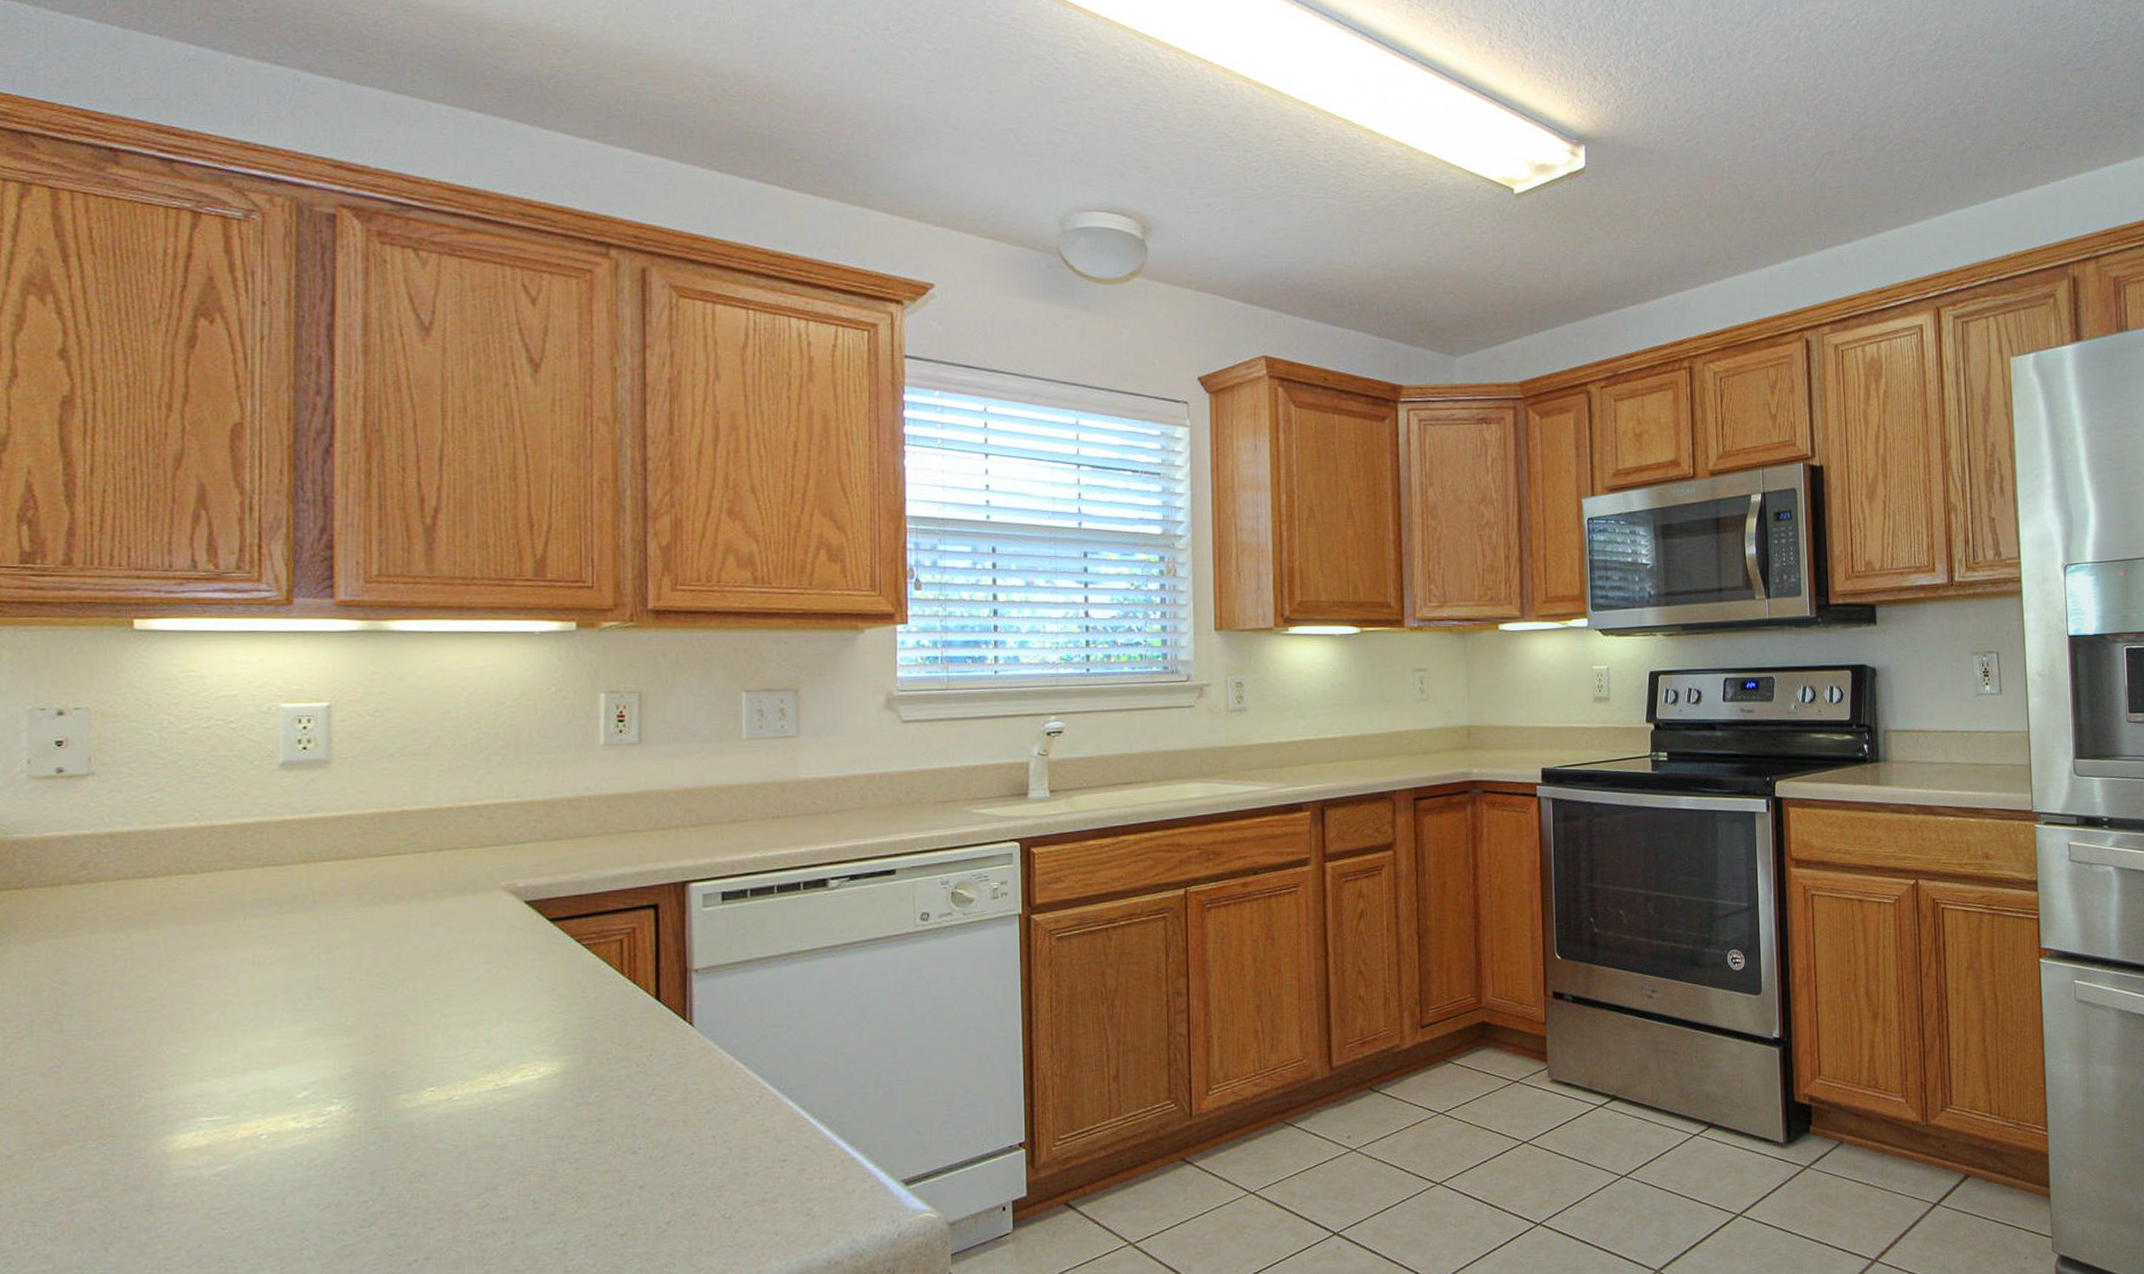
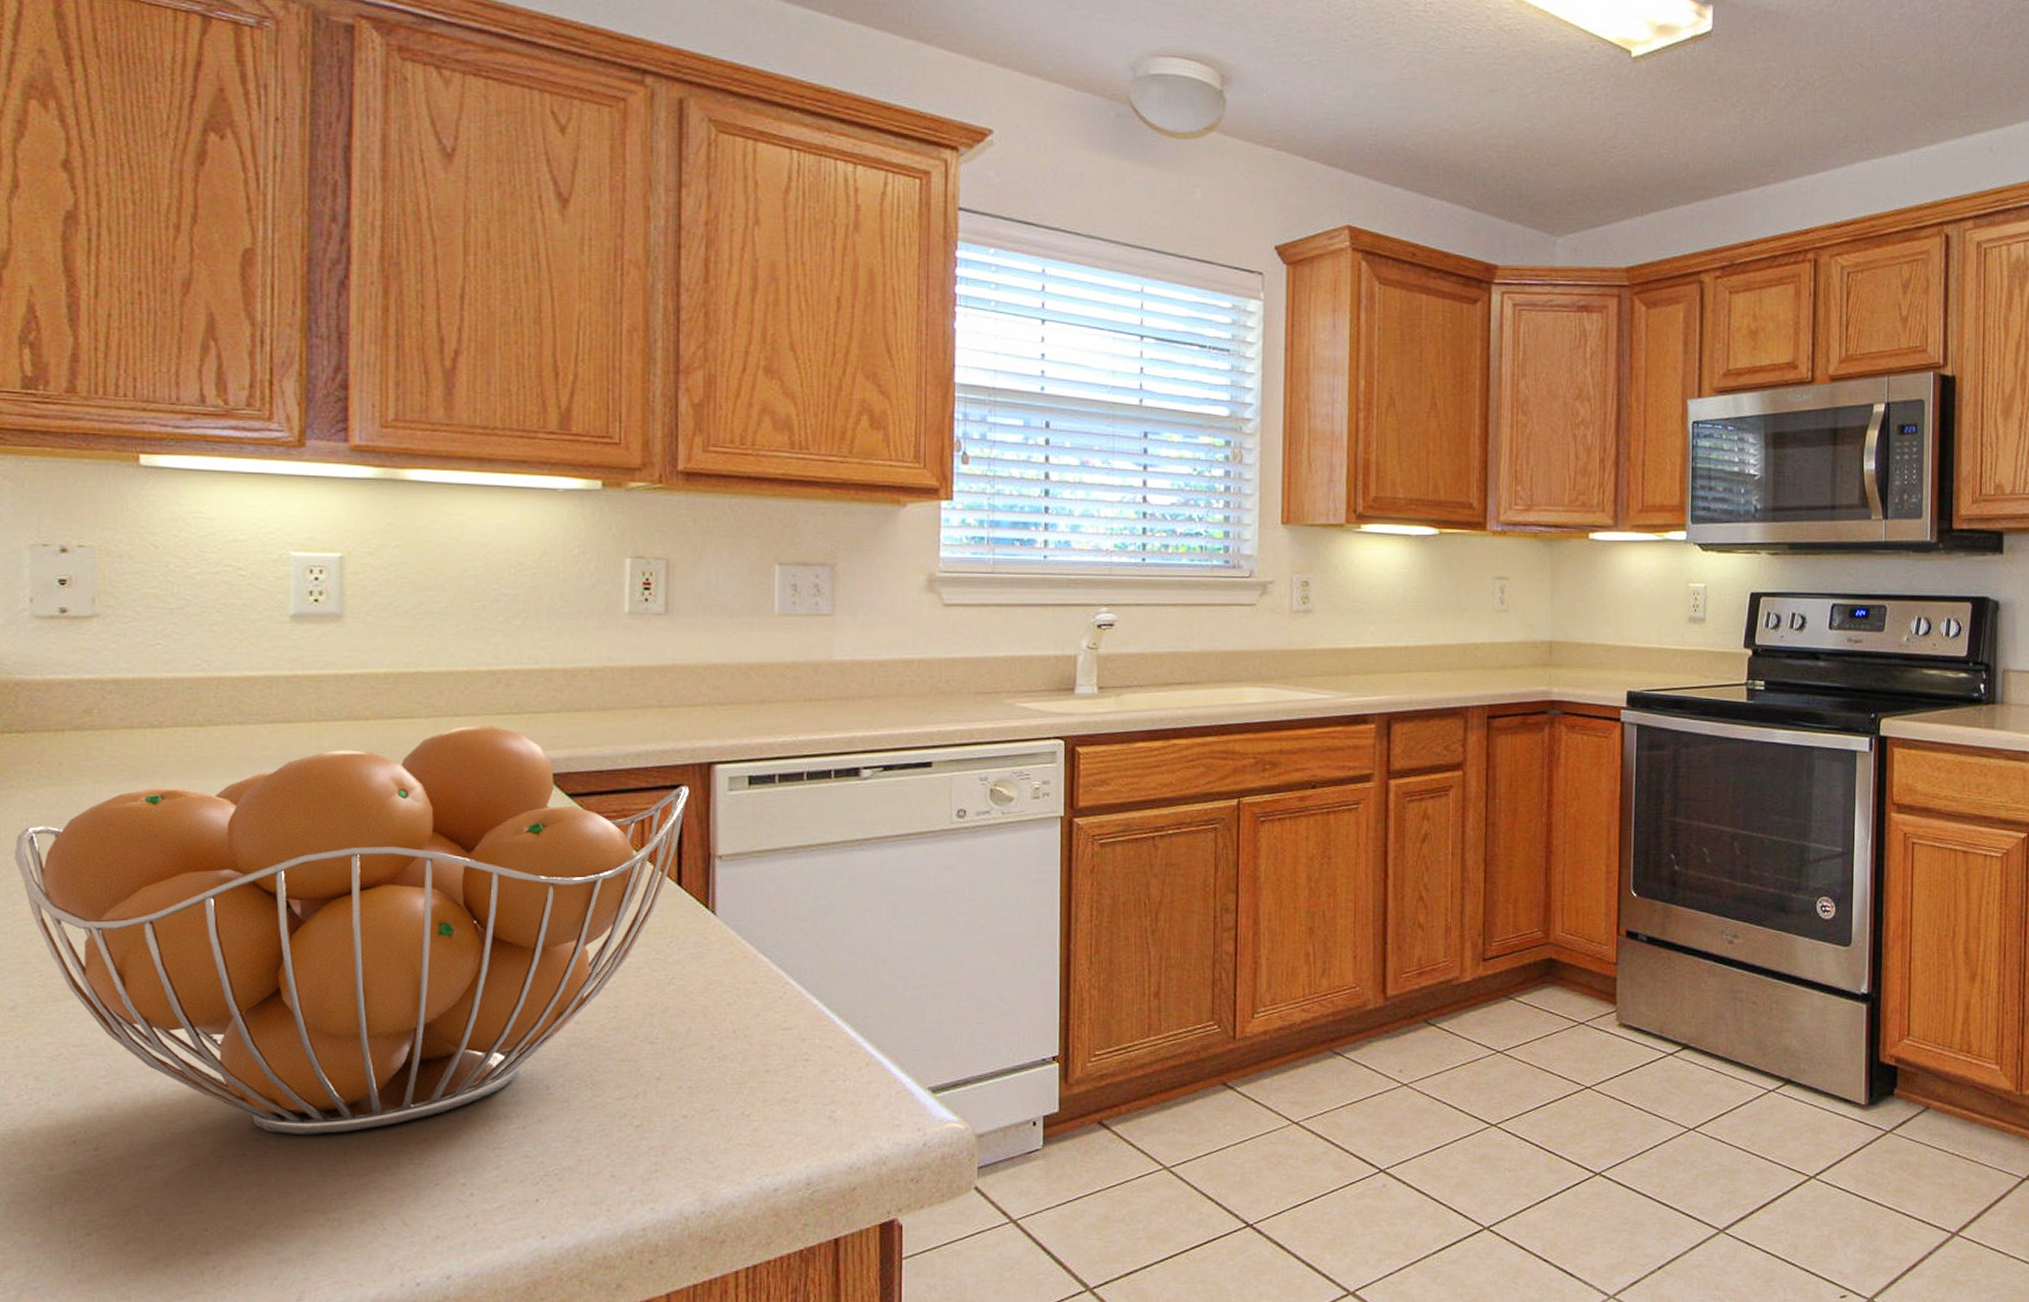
fruit basket: none [11,858,666,1263] -> present [14,725,690,1134]

